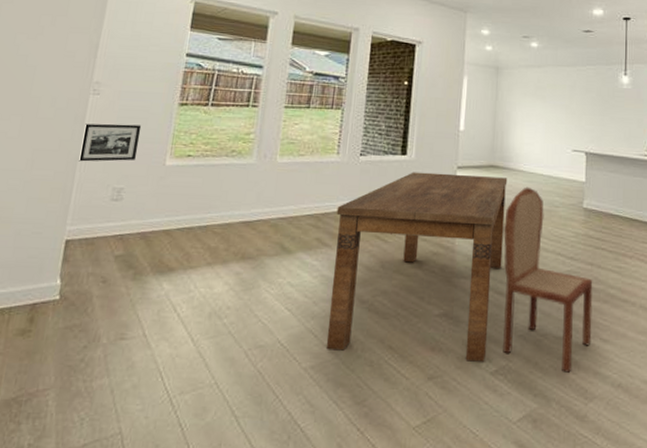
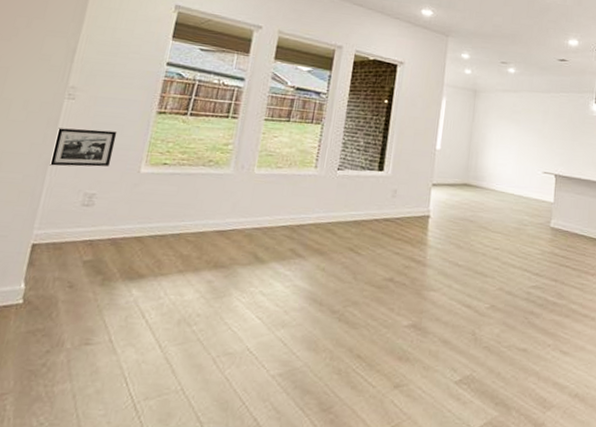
dining table: present [326,172,508,362] -> none [295,187,480,372]
chair: present [502,186,593,373] -> none [467,205,556,383]

